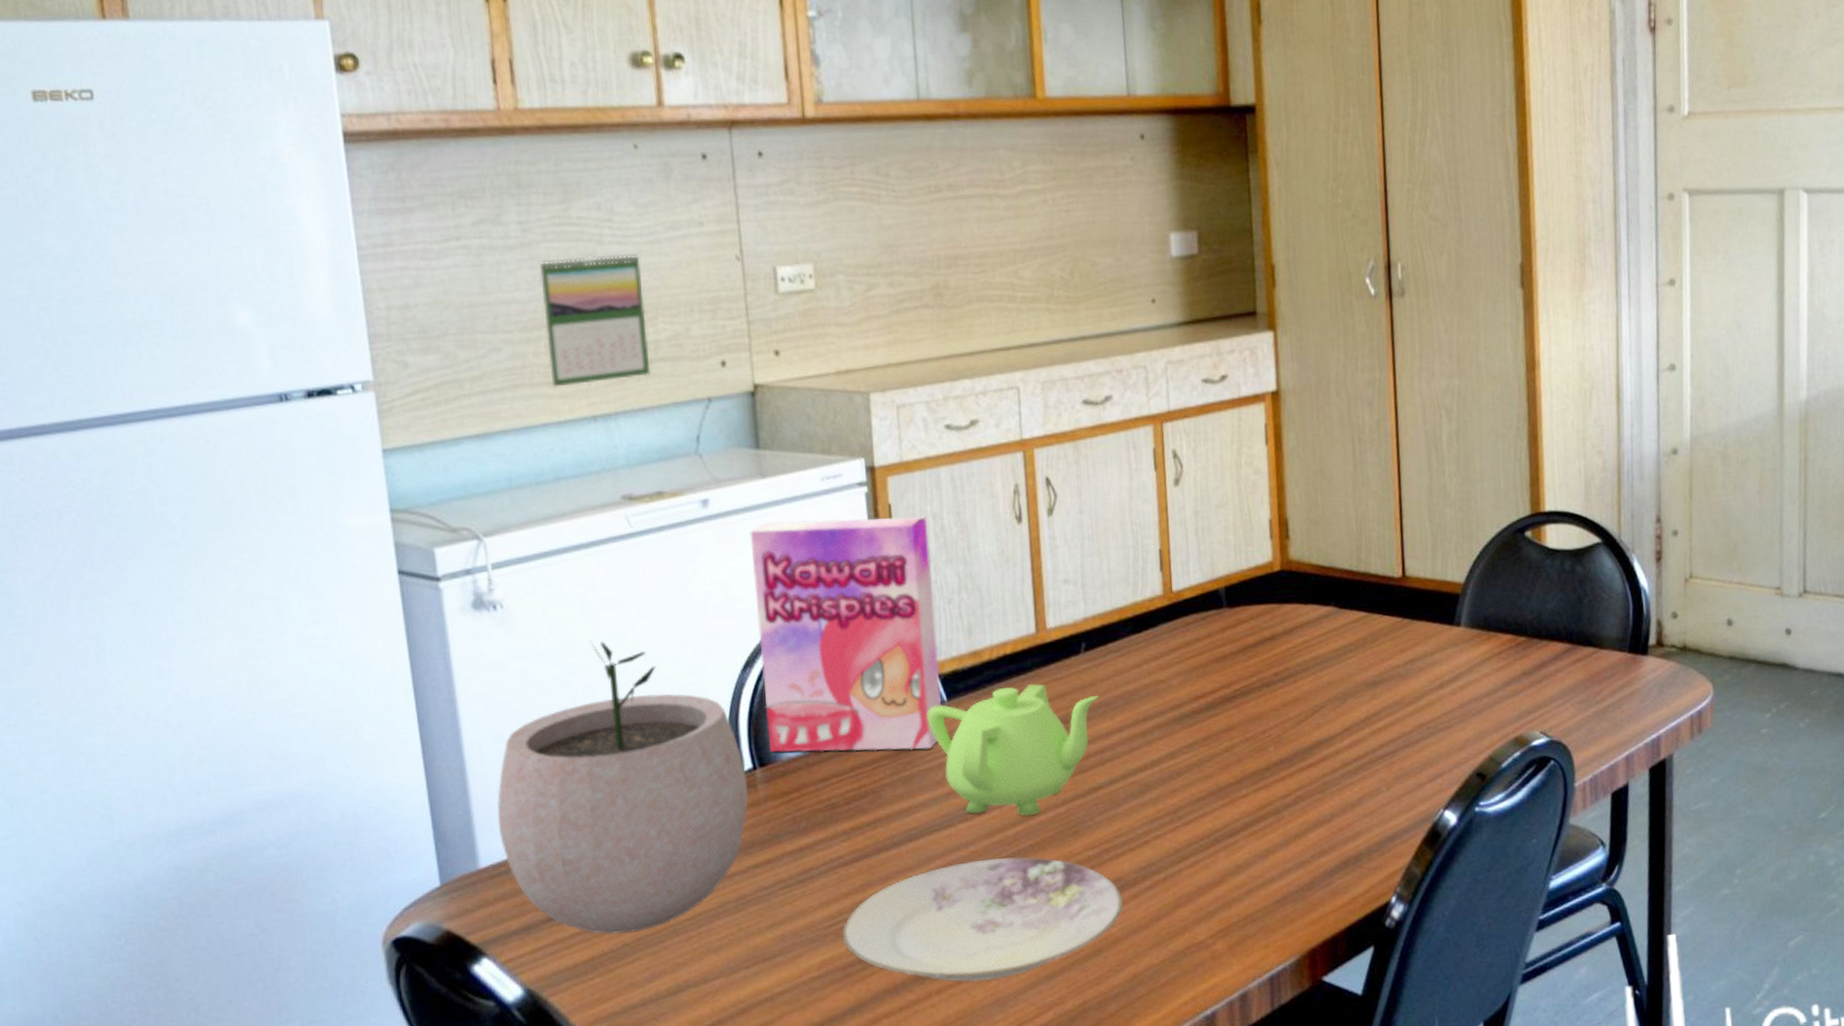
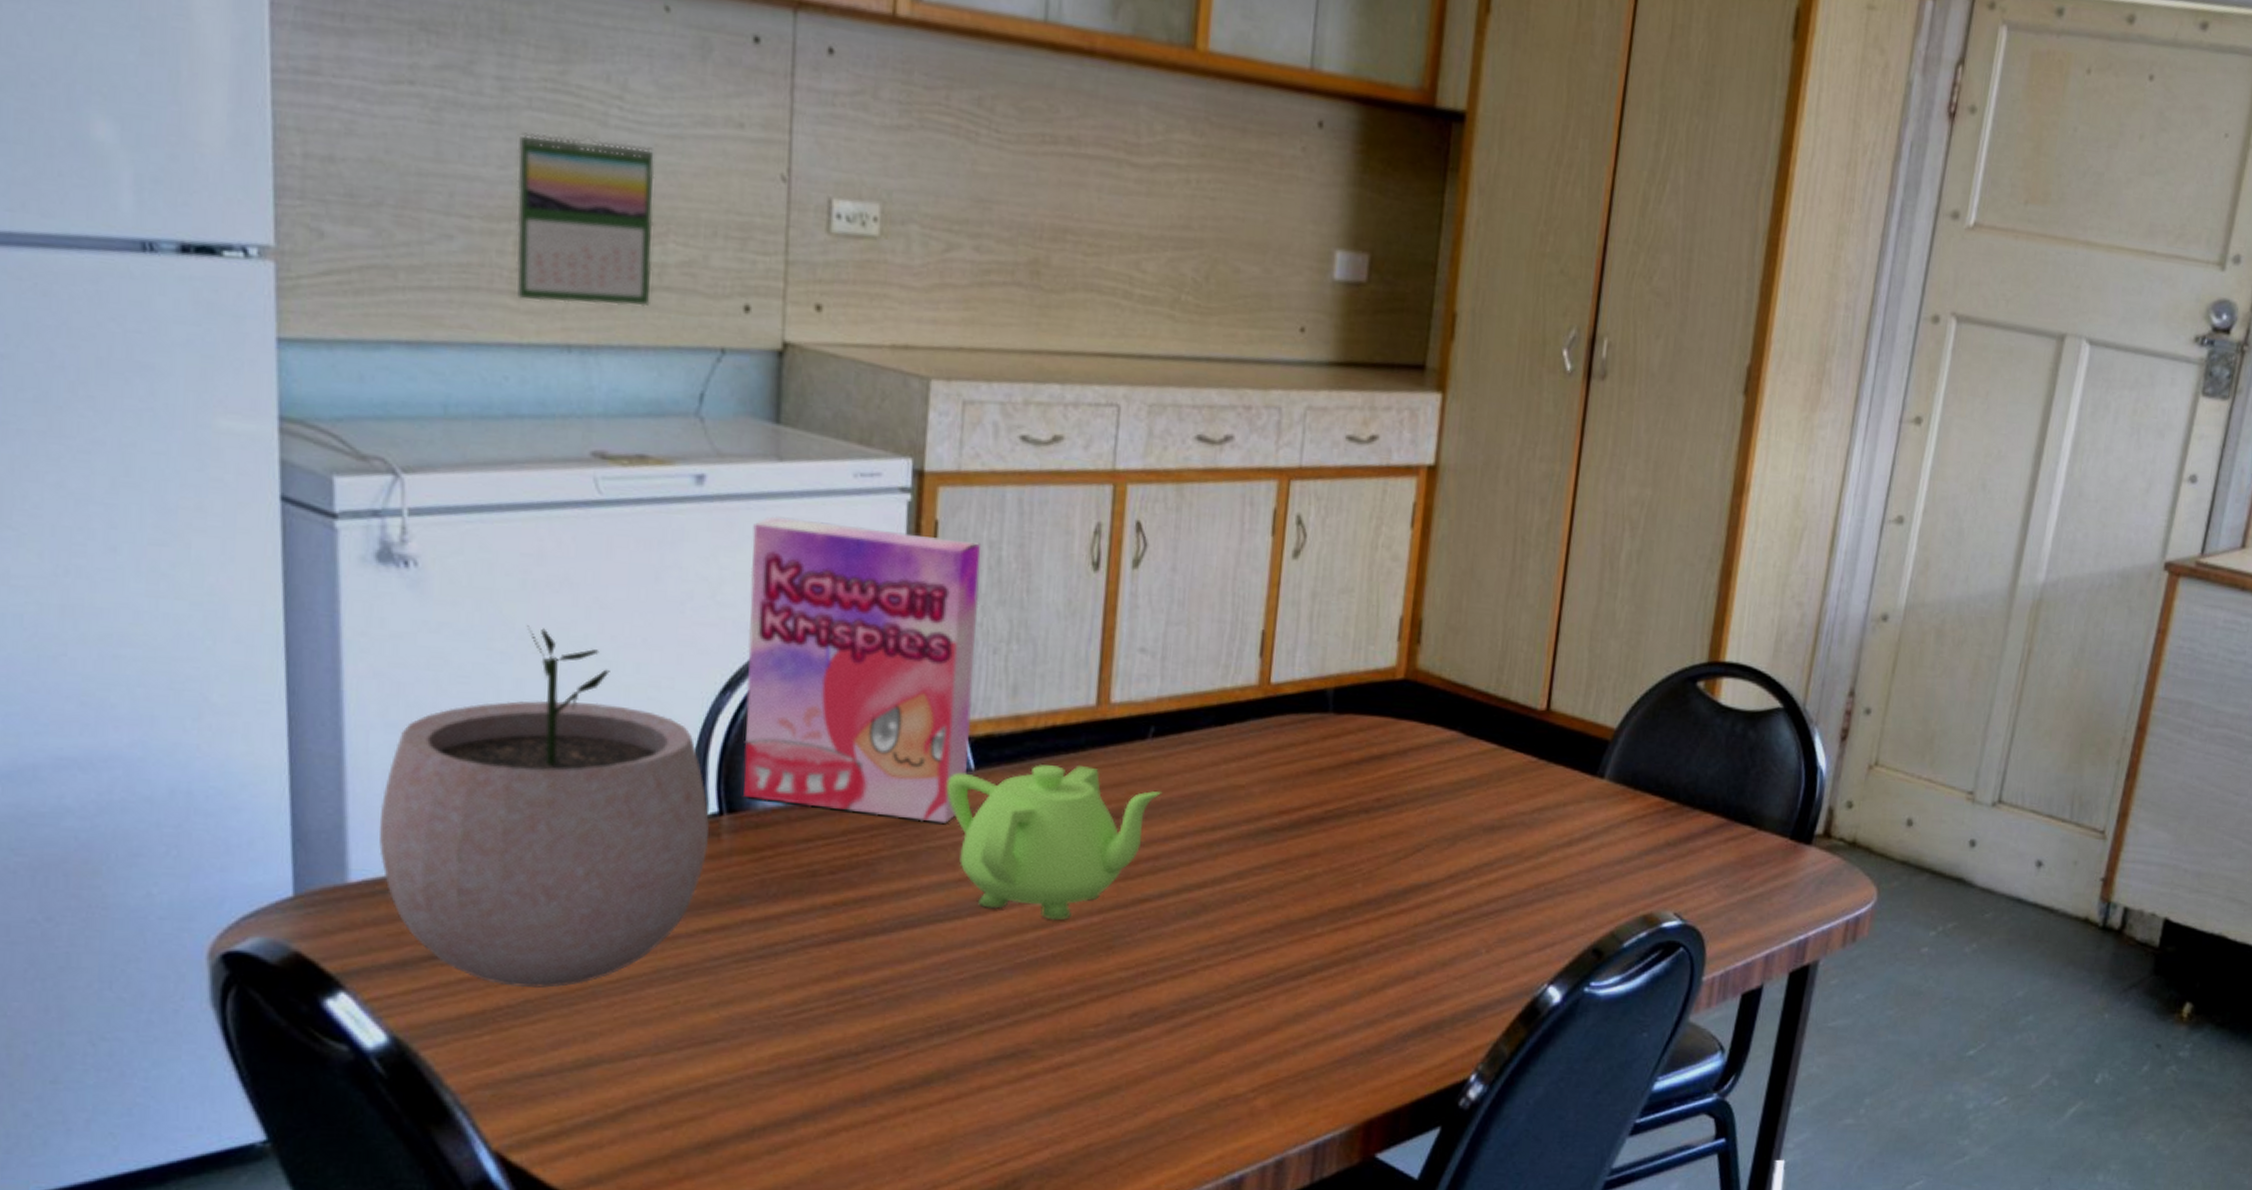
plate: present [842,857,1124,983] -> none [804,963,1155,1104]

